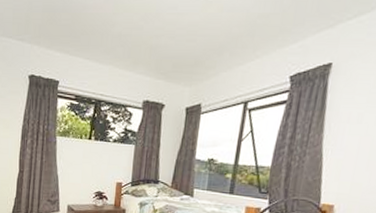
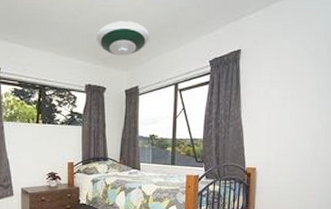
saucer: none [160,31,221,70] -> present [96,21,149,56]

